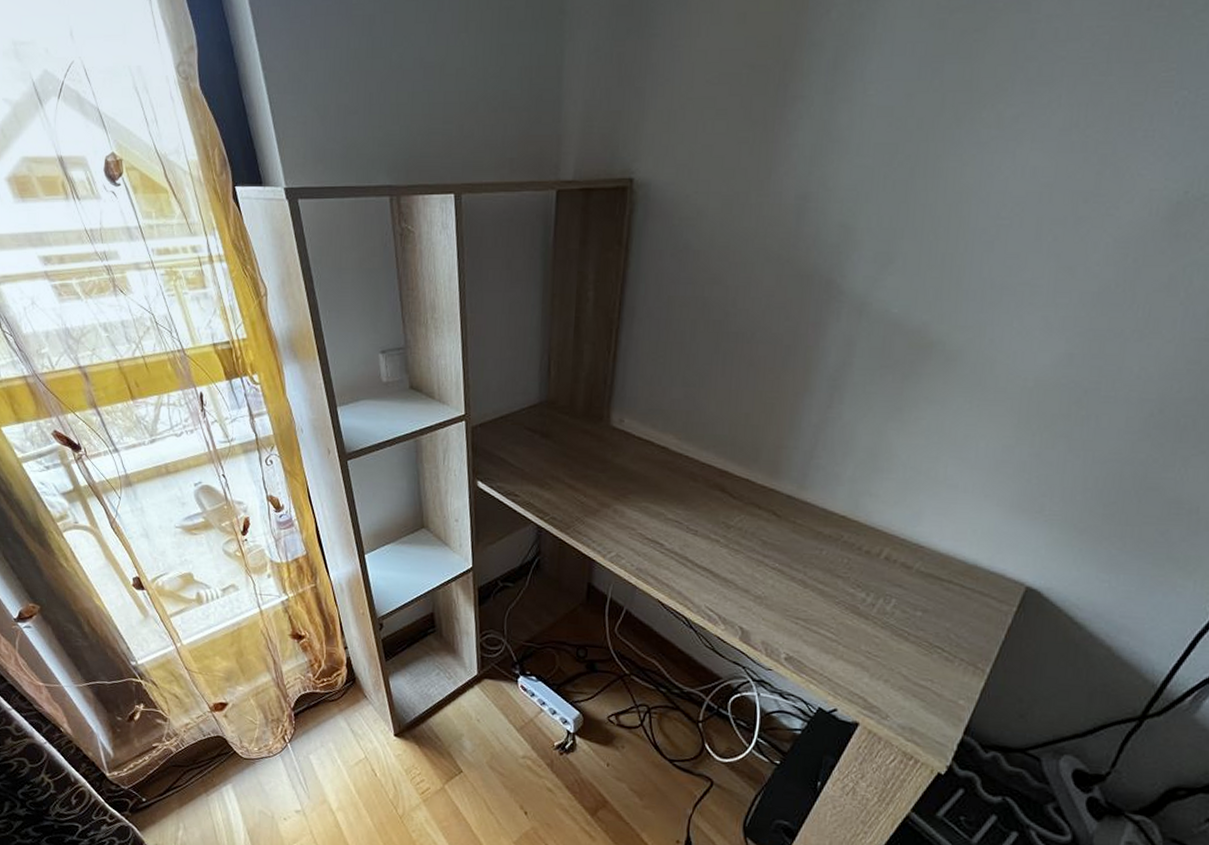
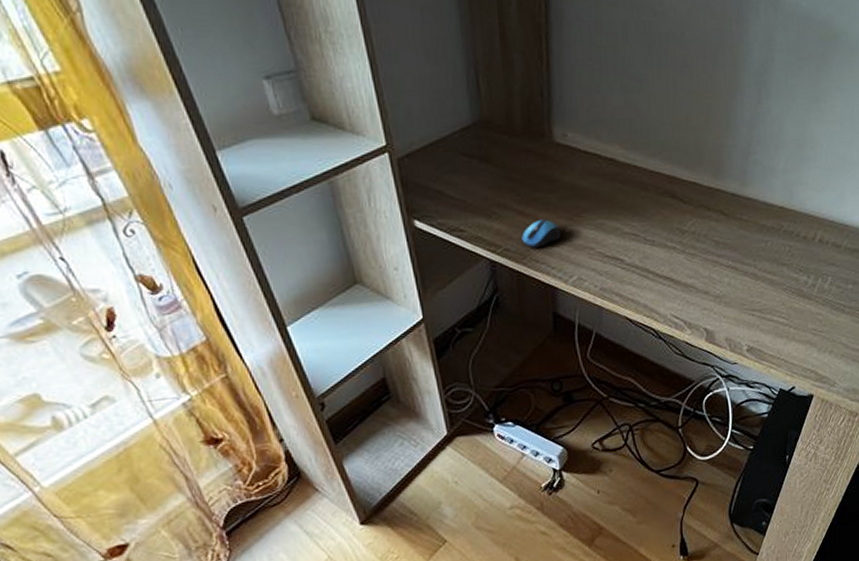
computer mouse: none [568,495,605,521] -> present [522,219,561,248]

